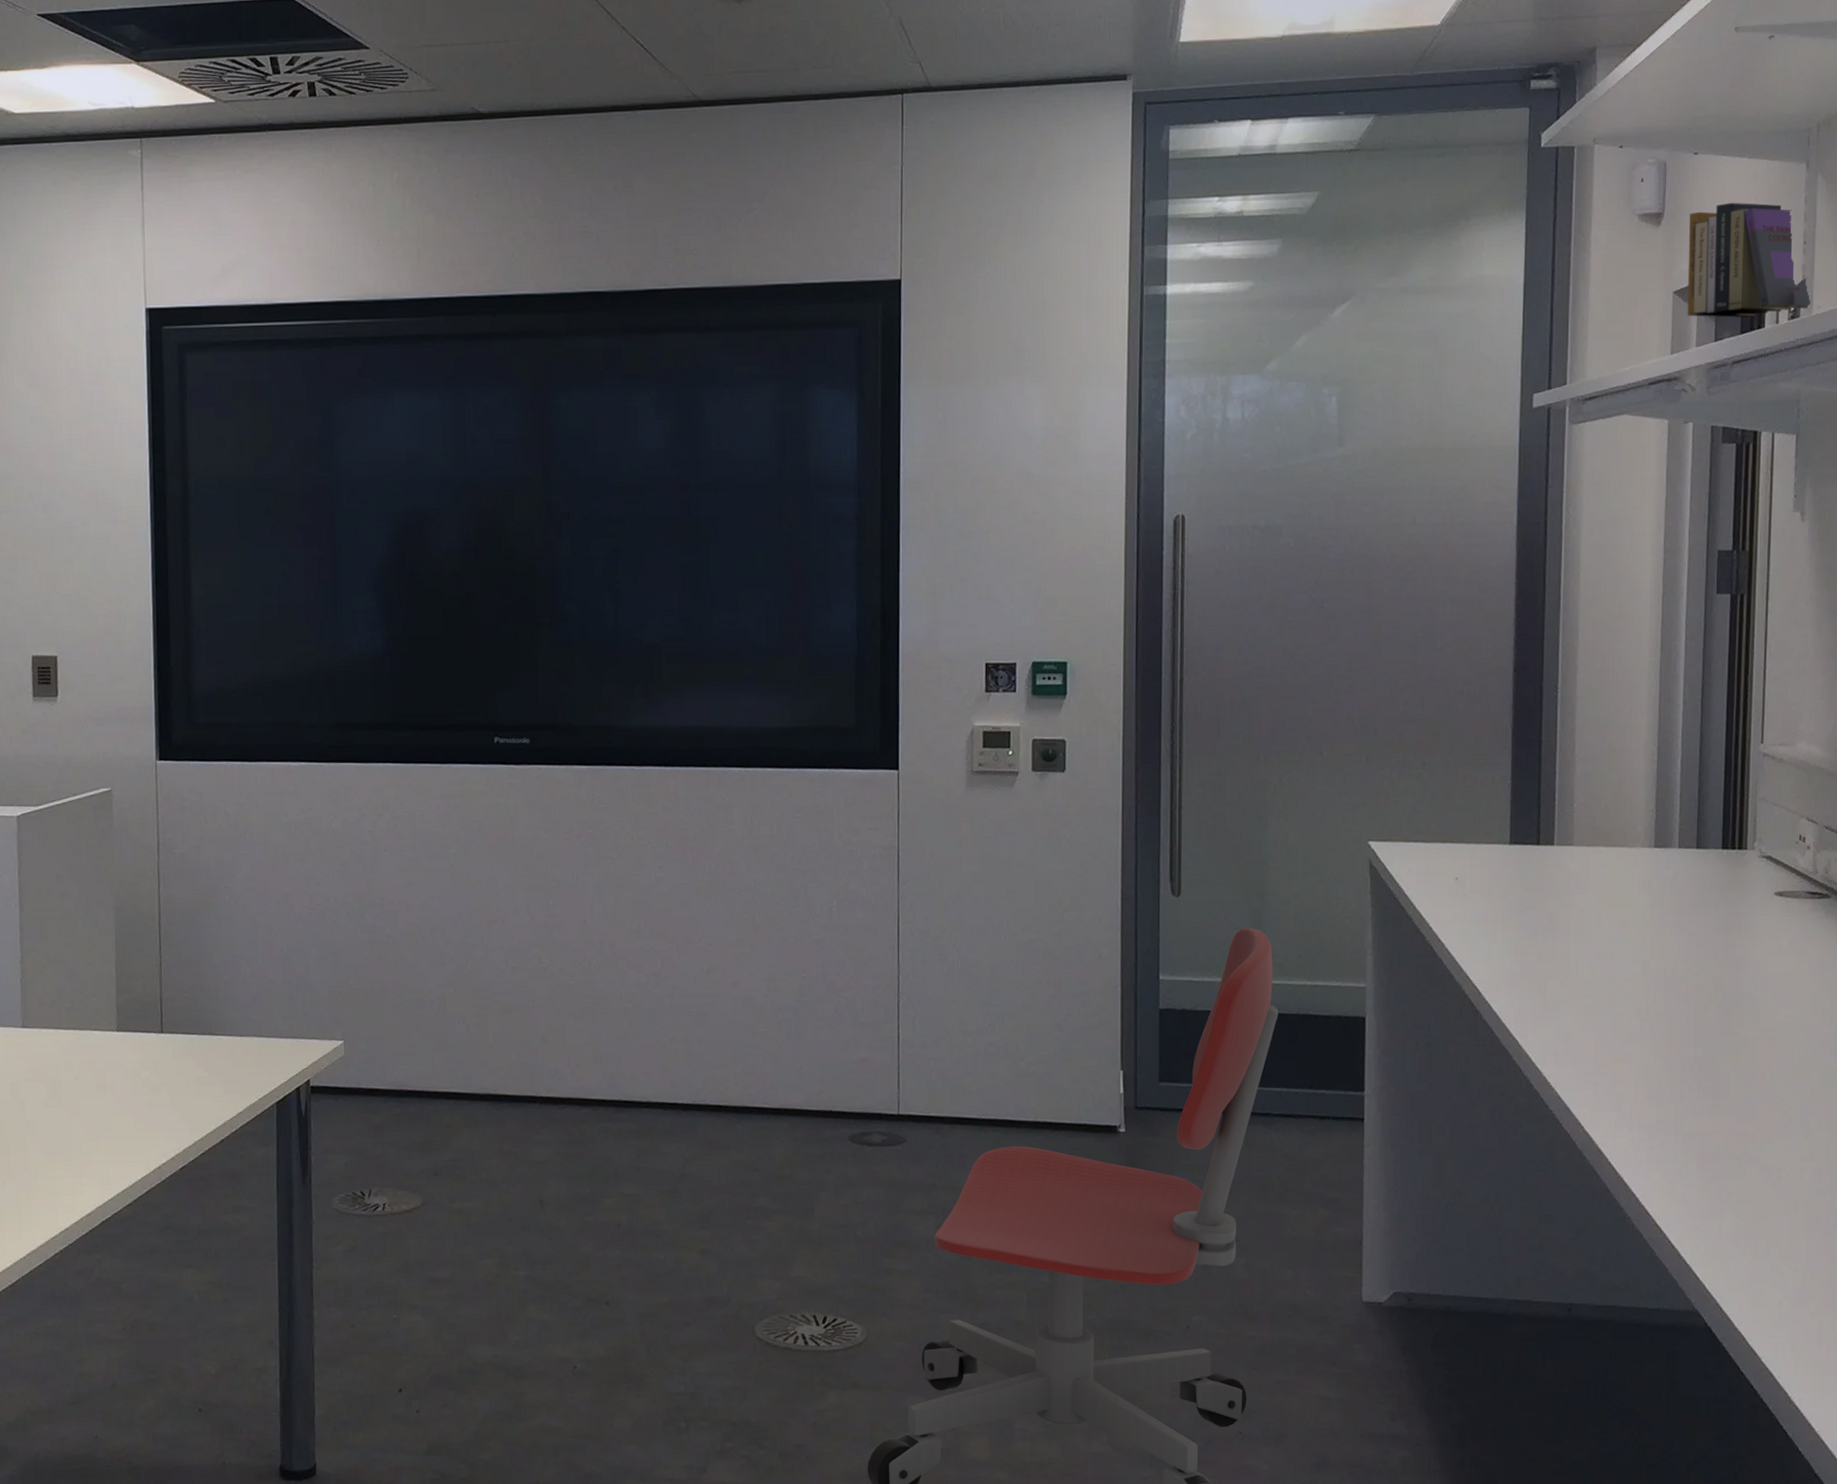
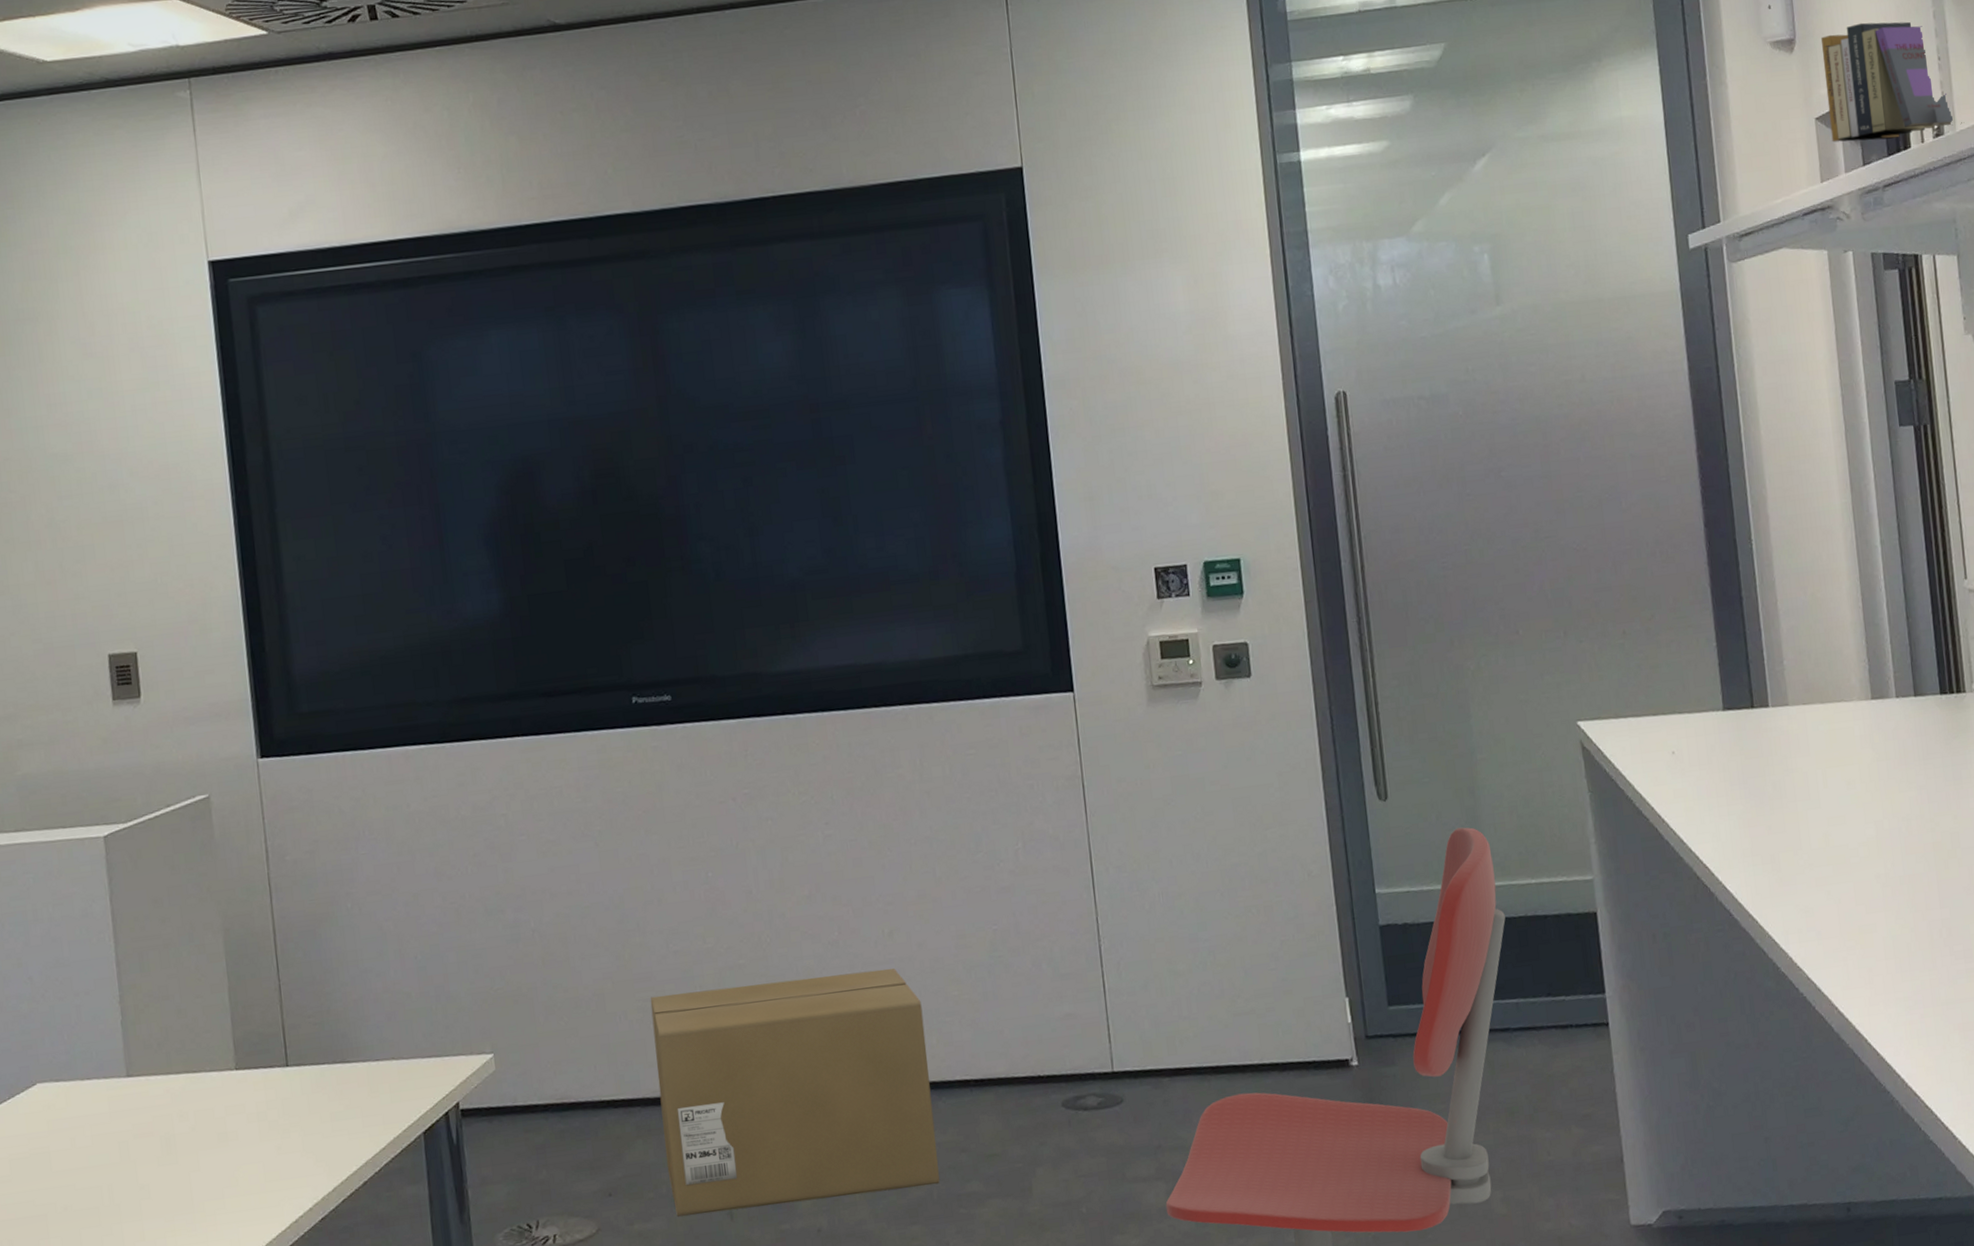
box: none [486,1001,732,1200] -> present [650,968,940,1217]

